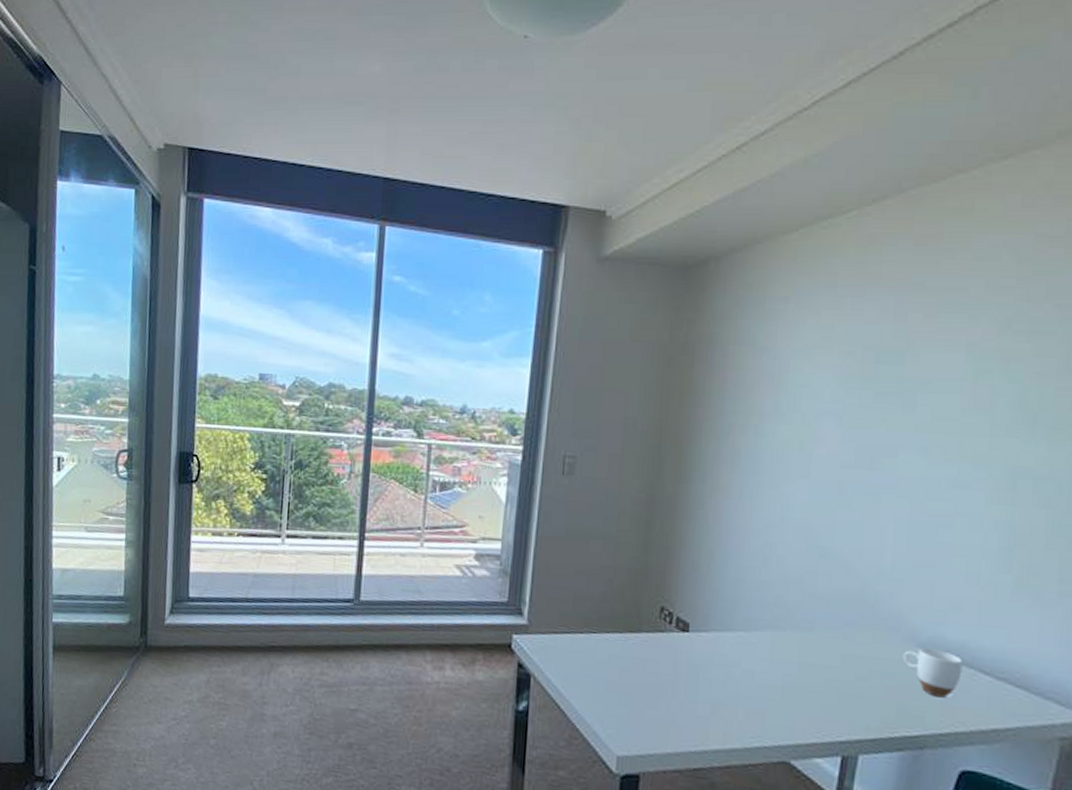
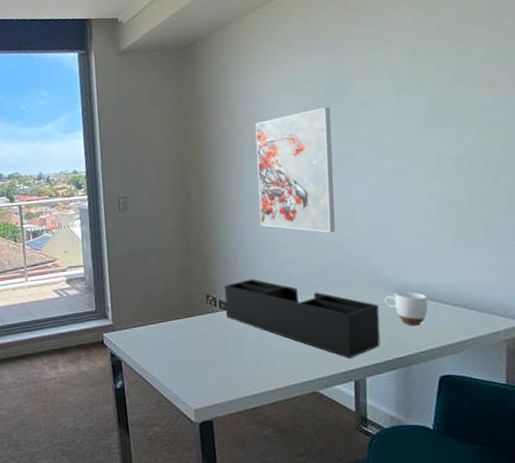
desk organizer: none [682,595,894,725] -> present [224,279,381,358]
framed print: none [753,379,878,552] -> present [255,107,336,233]

